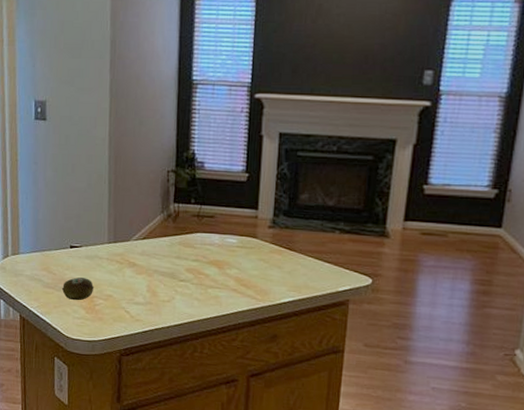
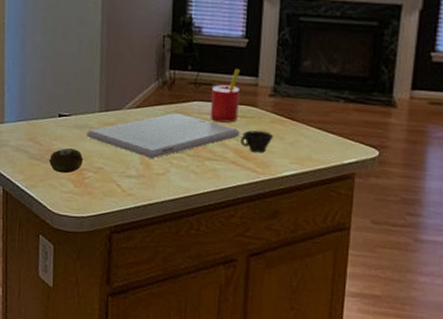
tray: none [97,244,241,287] -> present [87,113,240,159]
straw: none [212,202,241,253] -> present [210,69,241,123]
cup: none [241,260,272,282] -> present [240,130,273,153]

